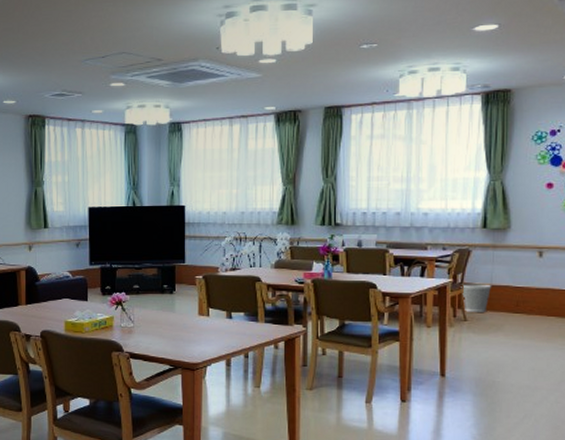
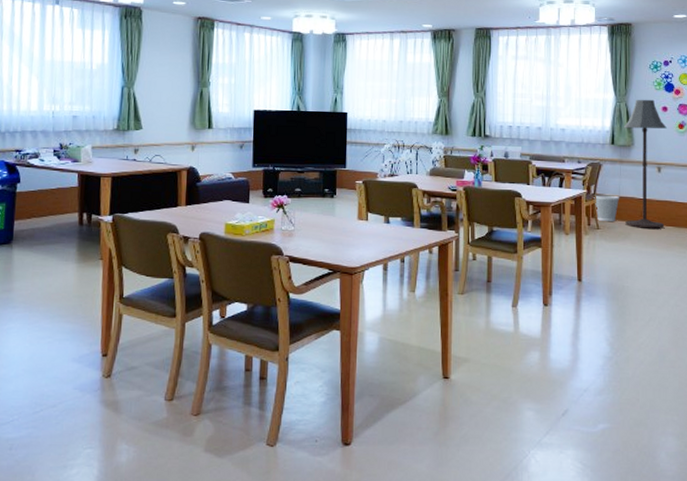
floor lamp: none [498,175,552,319] -> present [623,99,667,229]

